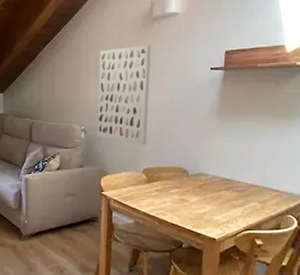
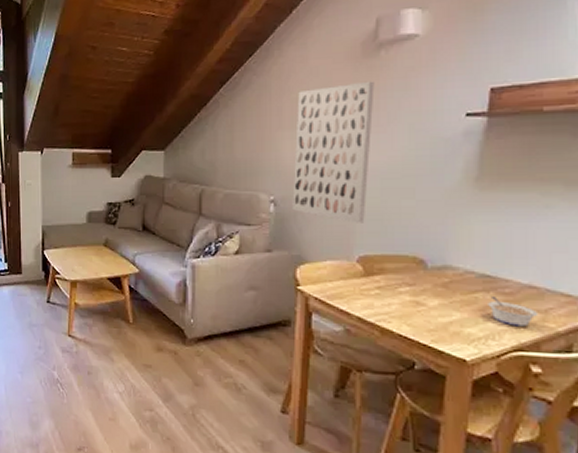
legume: none [228,193,259,213] -> present [488,295,539,327]

